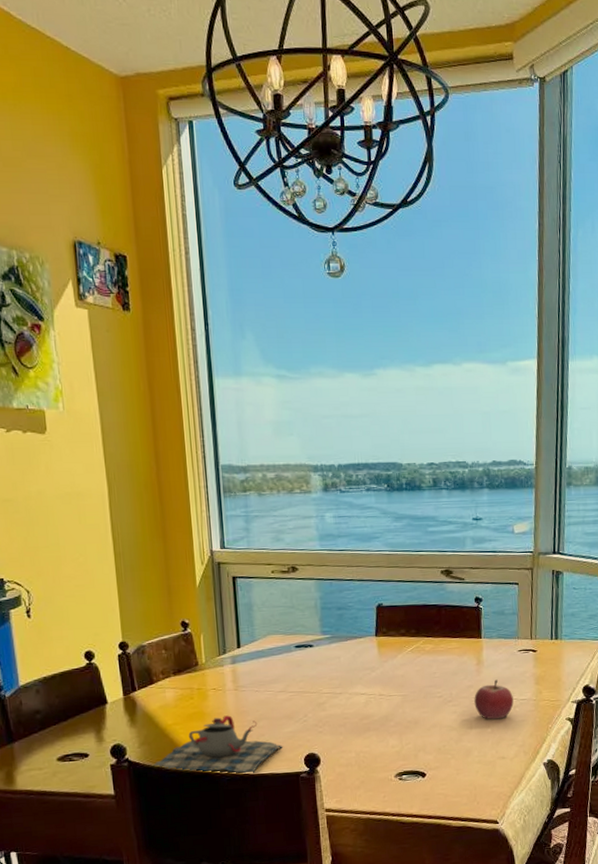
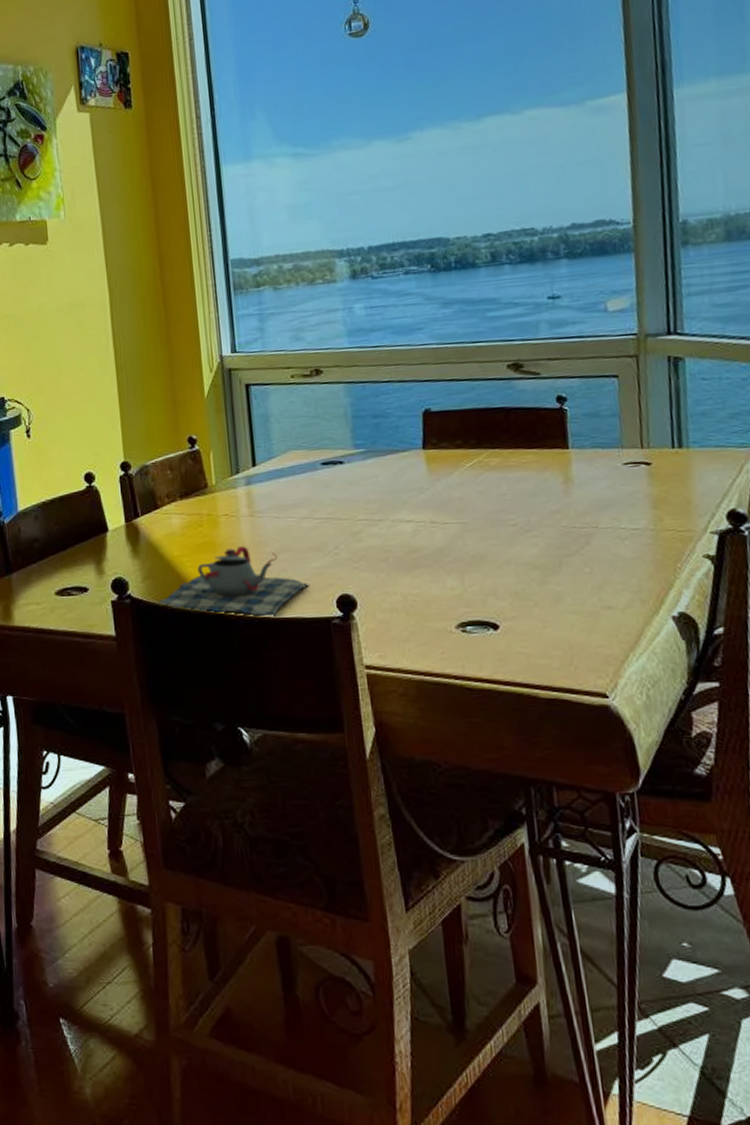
fruit: present [474,679,514,720] -> none [562,502,621,556]

